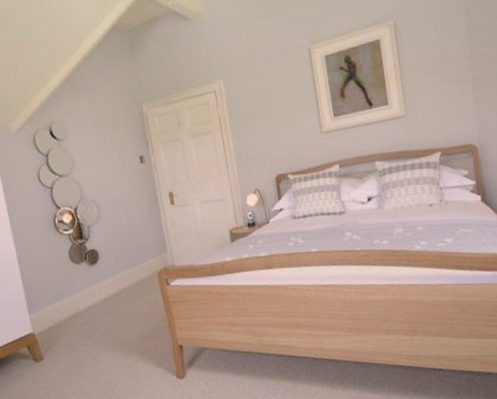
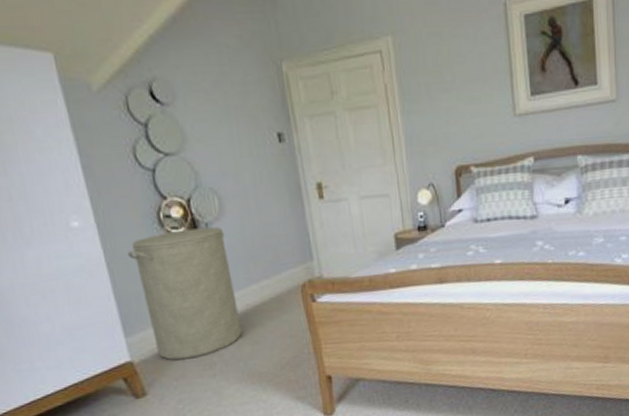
laundry hamper: none [32,221,114,332] -> present [127,216,243,361]

